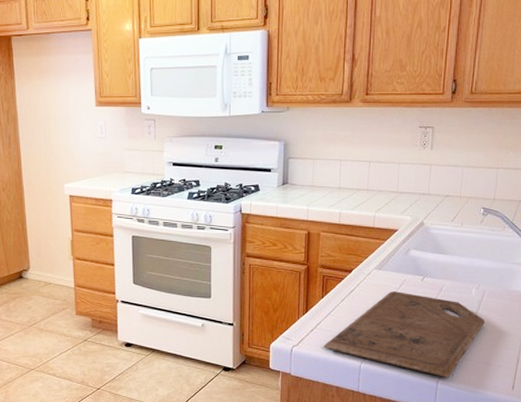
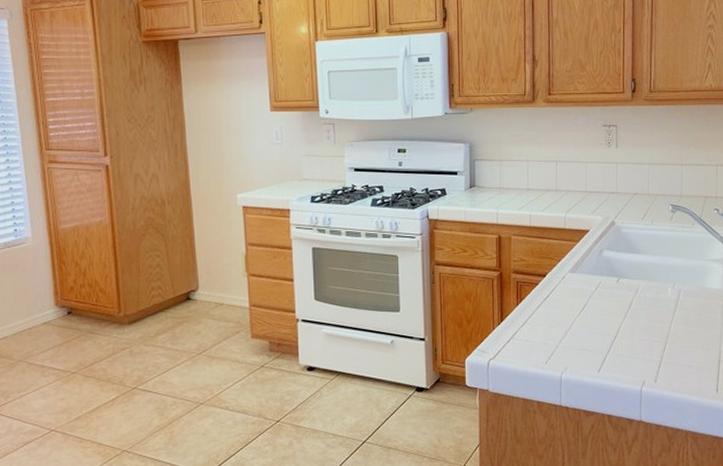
cutting board: present [323,291,485,377] -> none [521,295,683,384]

